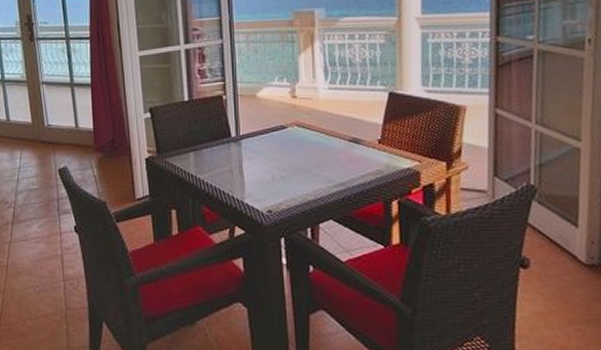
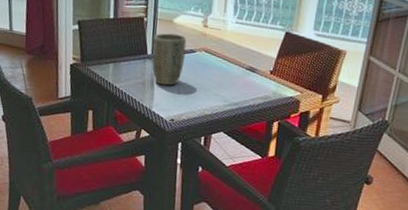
plant pot: none [236,110,275,171] -> present [152,33,187,86]

